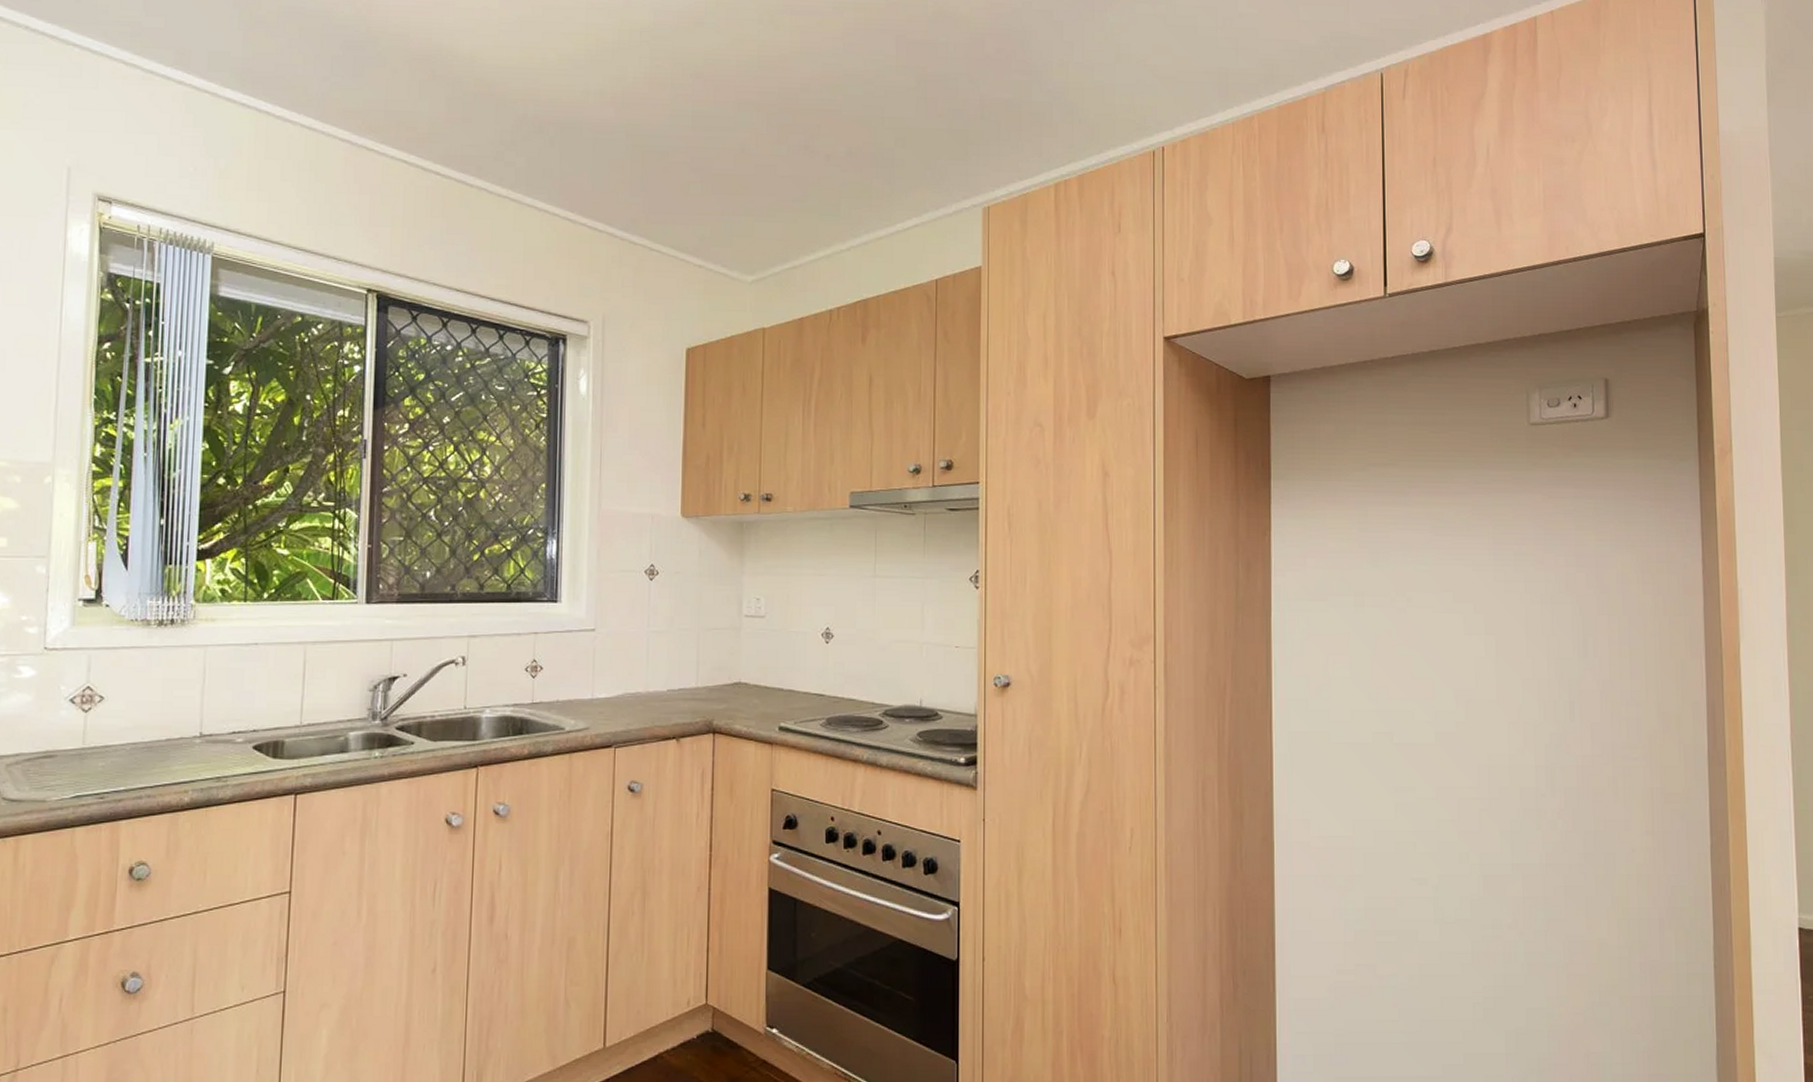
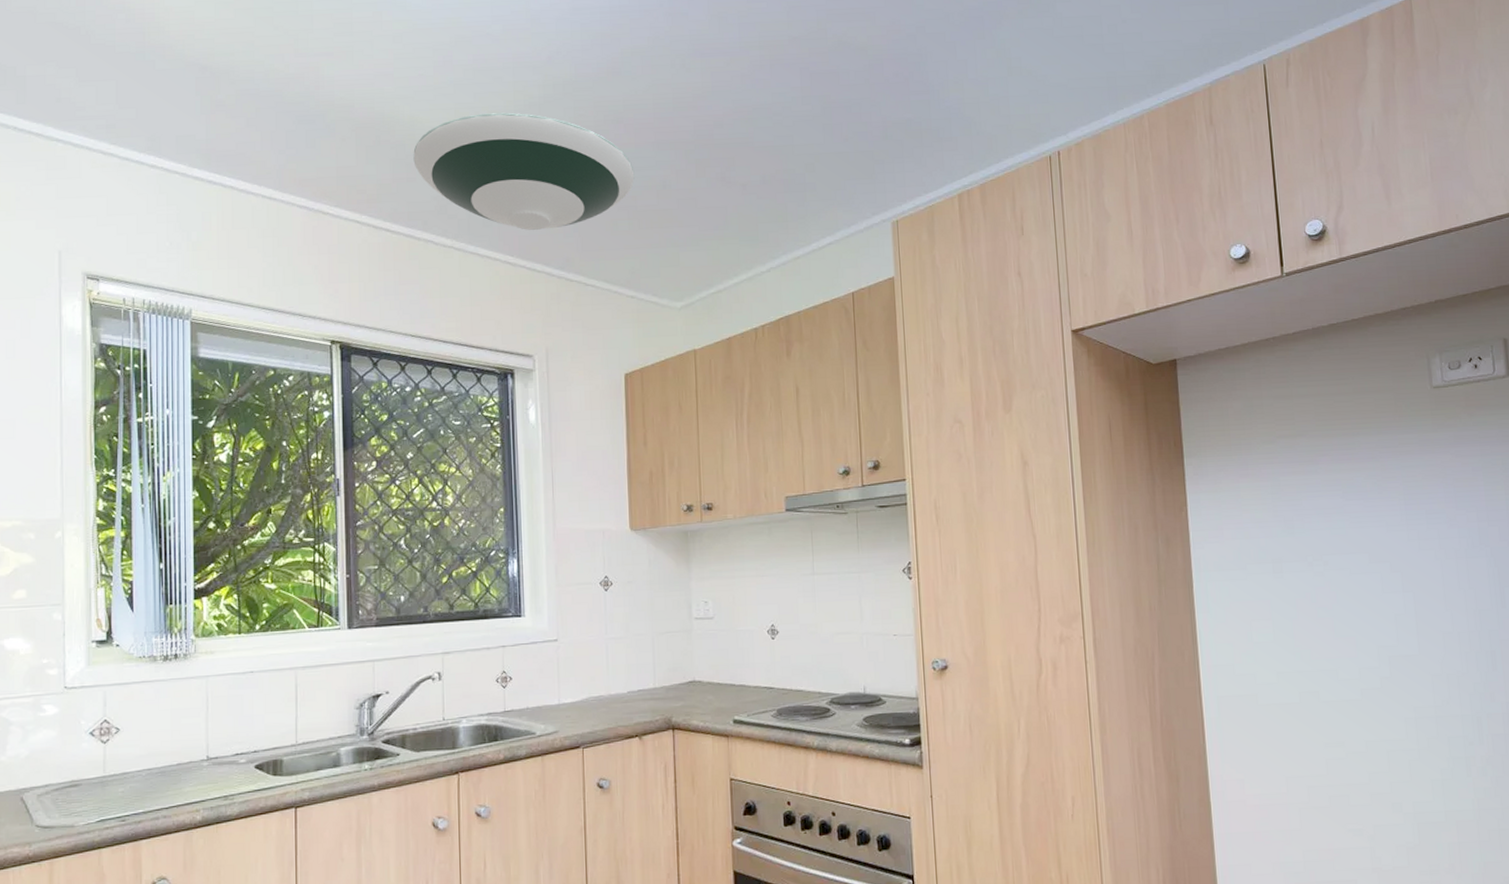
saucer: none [471,55,711,186] -> present [413,112,635,230]

